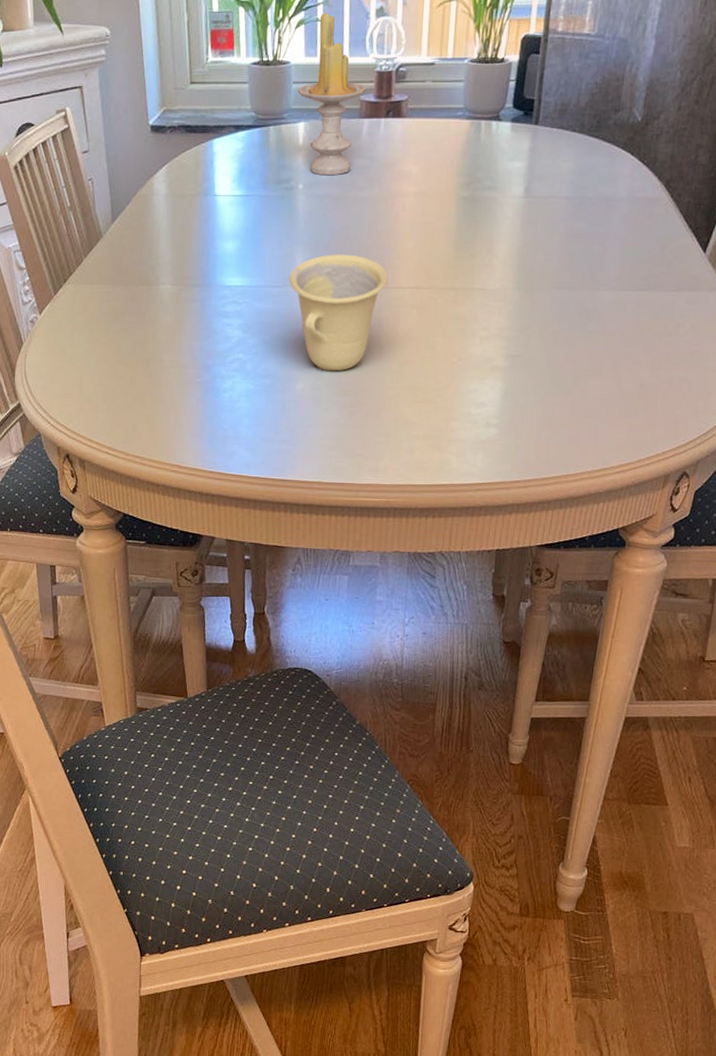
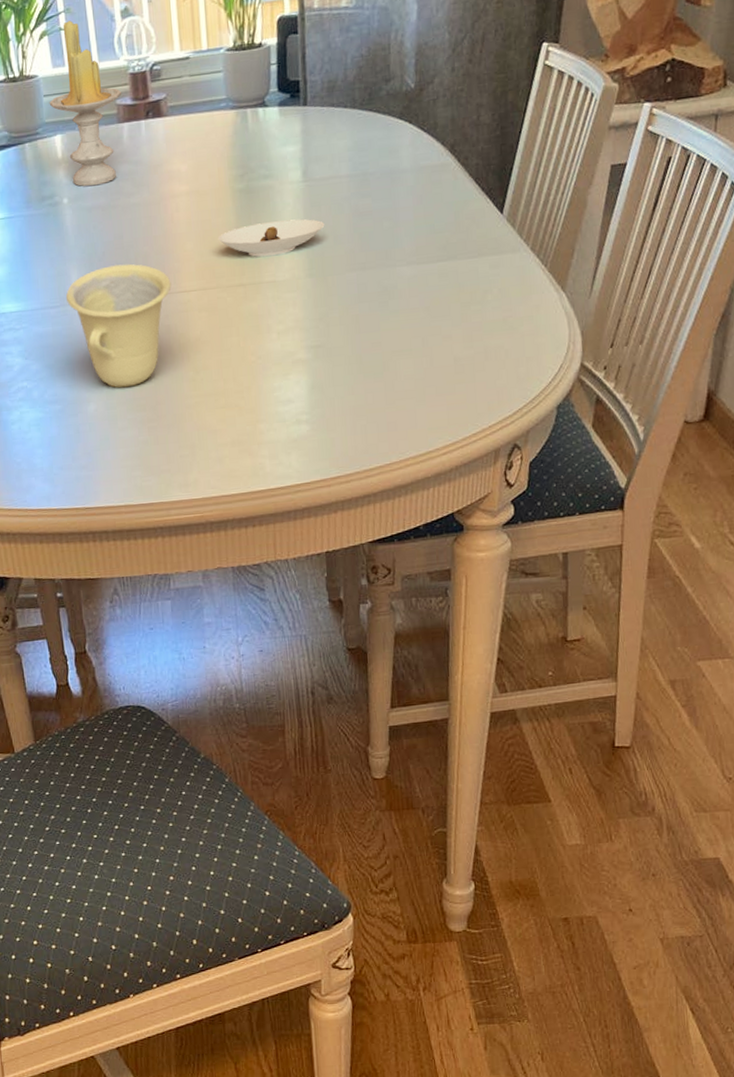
saucer: none [437,232,539,265] -> present [218,219,325,257]

